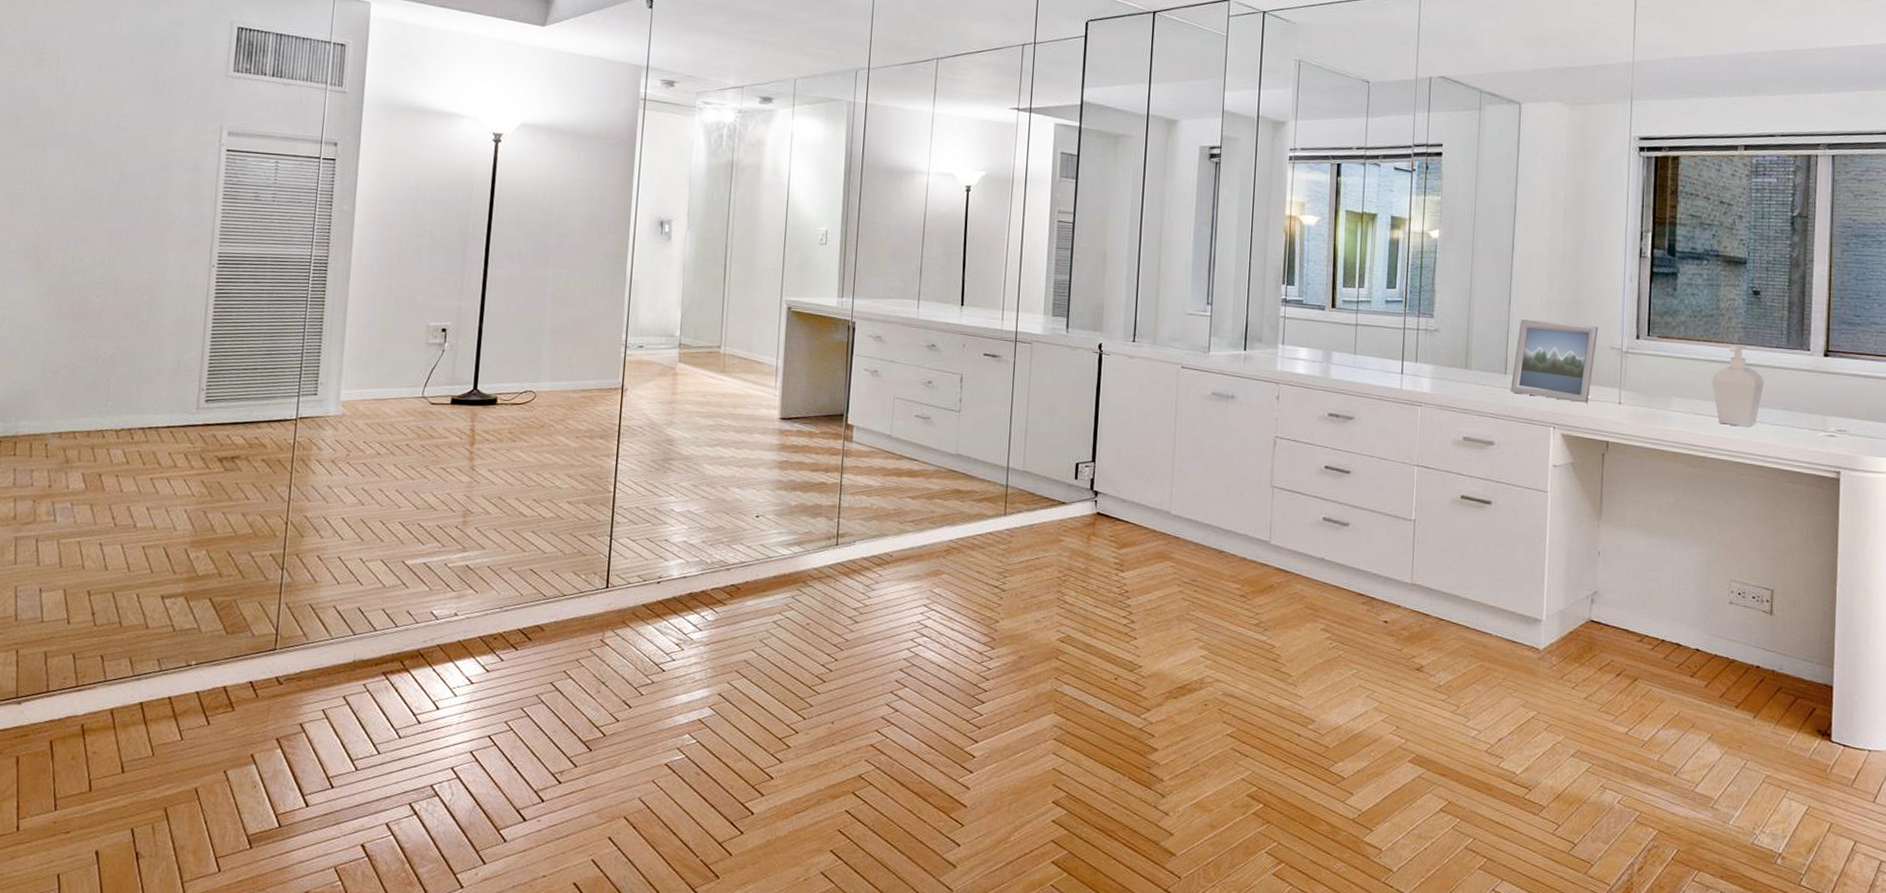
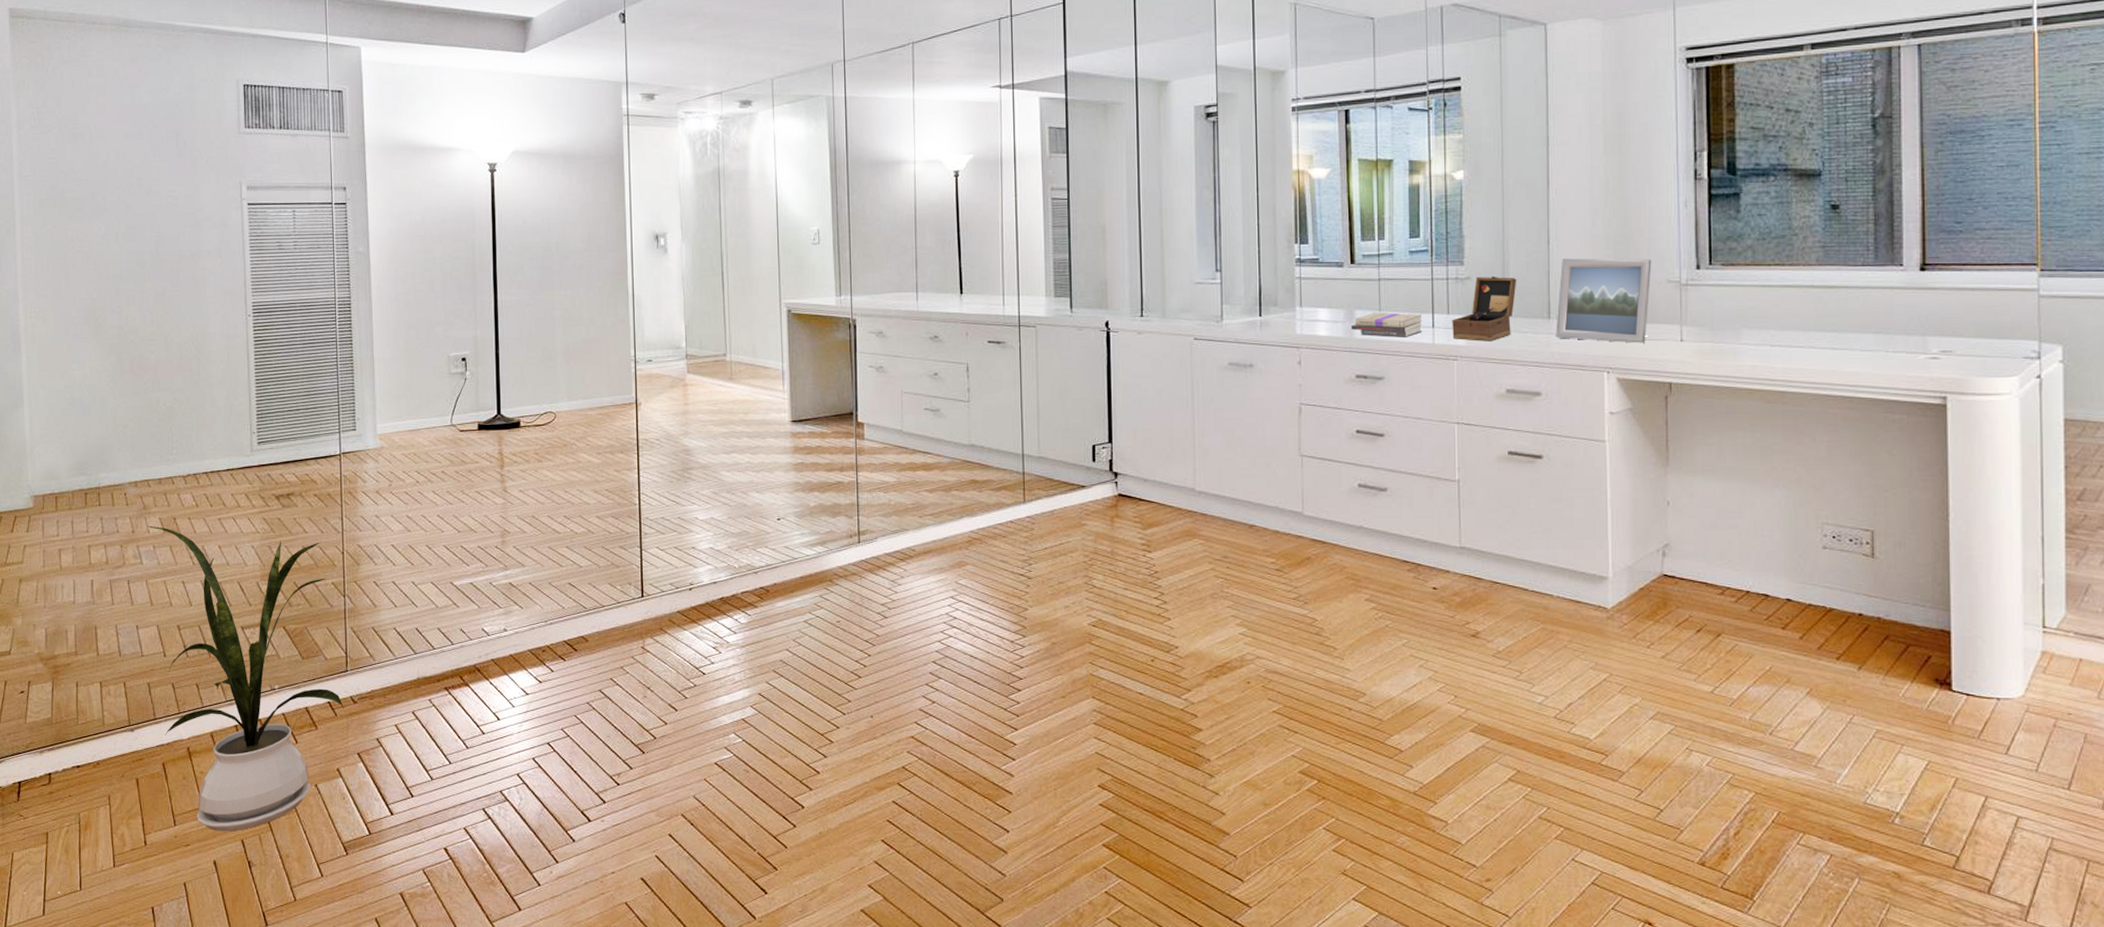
house plant: none [57,480,267,819] -> present [147,525,344,832]
books: none [1327,355,1393,381] -> present [1350,312,1423,338]
wooden box: none [1419,330,1480,391] -> present [1452,276,1517,342]
soap bottle: present [1712,344,1764,427] -> none [1788,266,1850,356]

